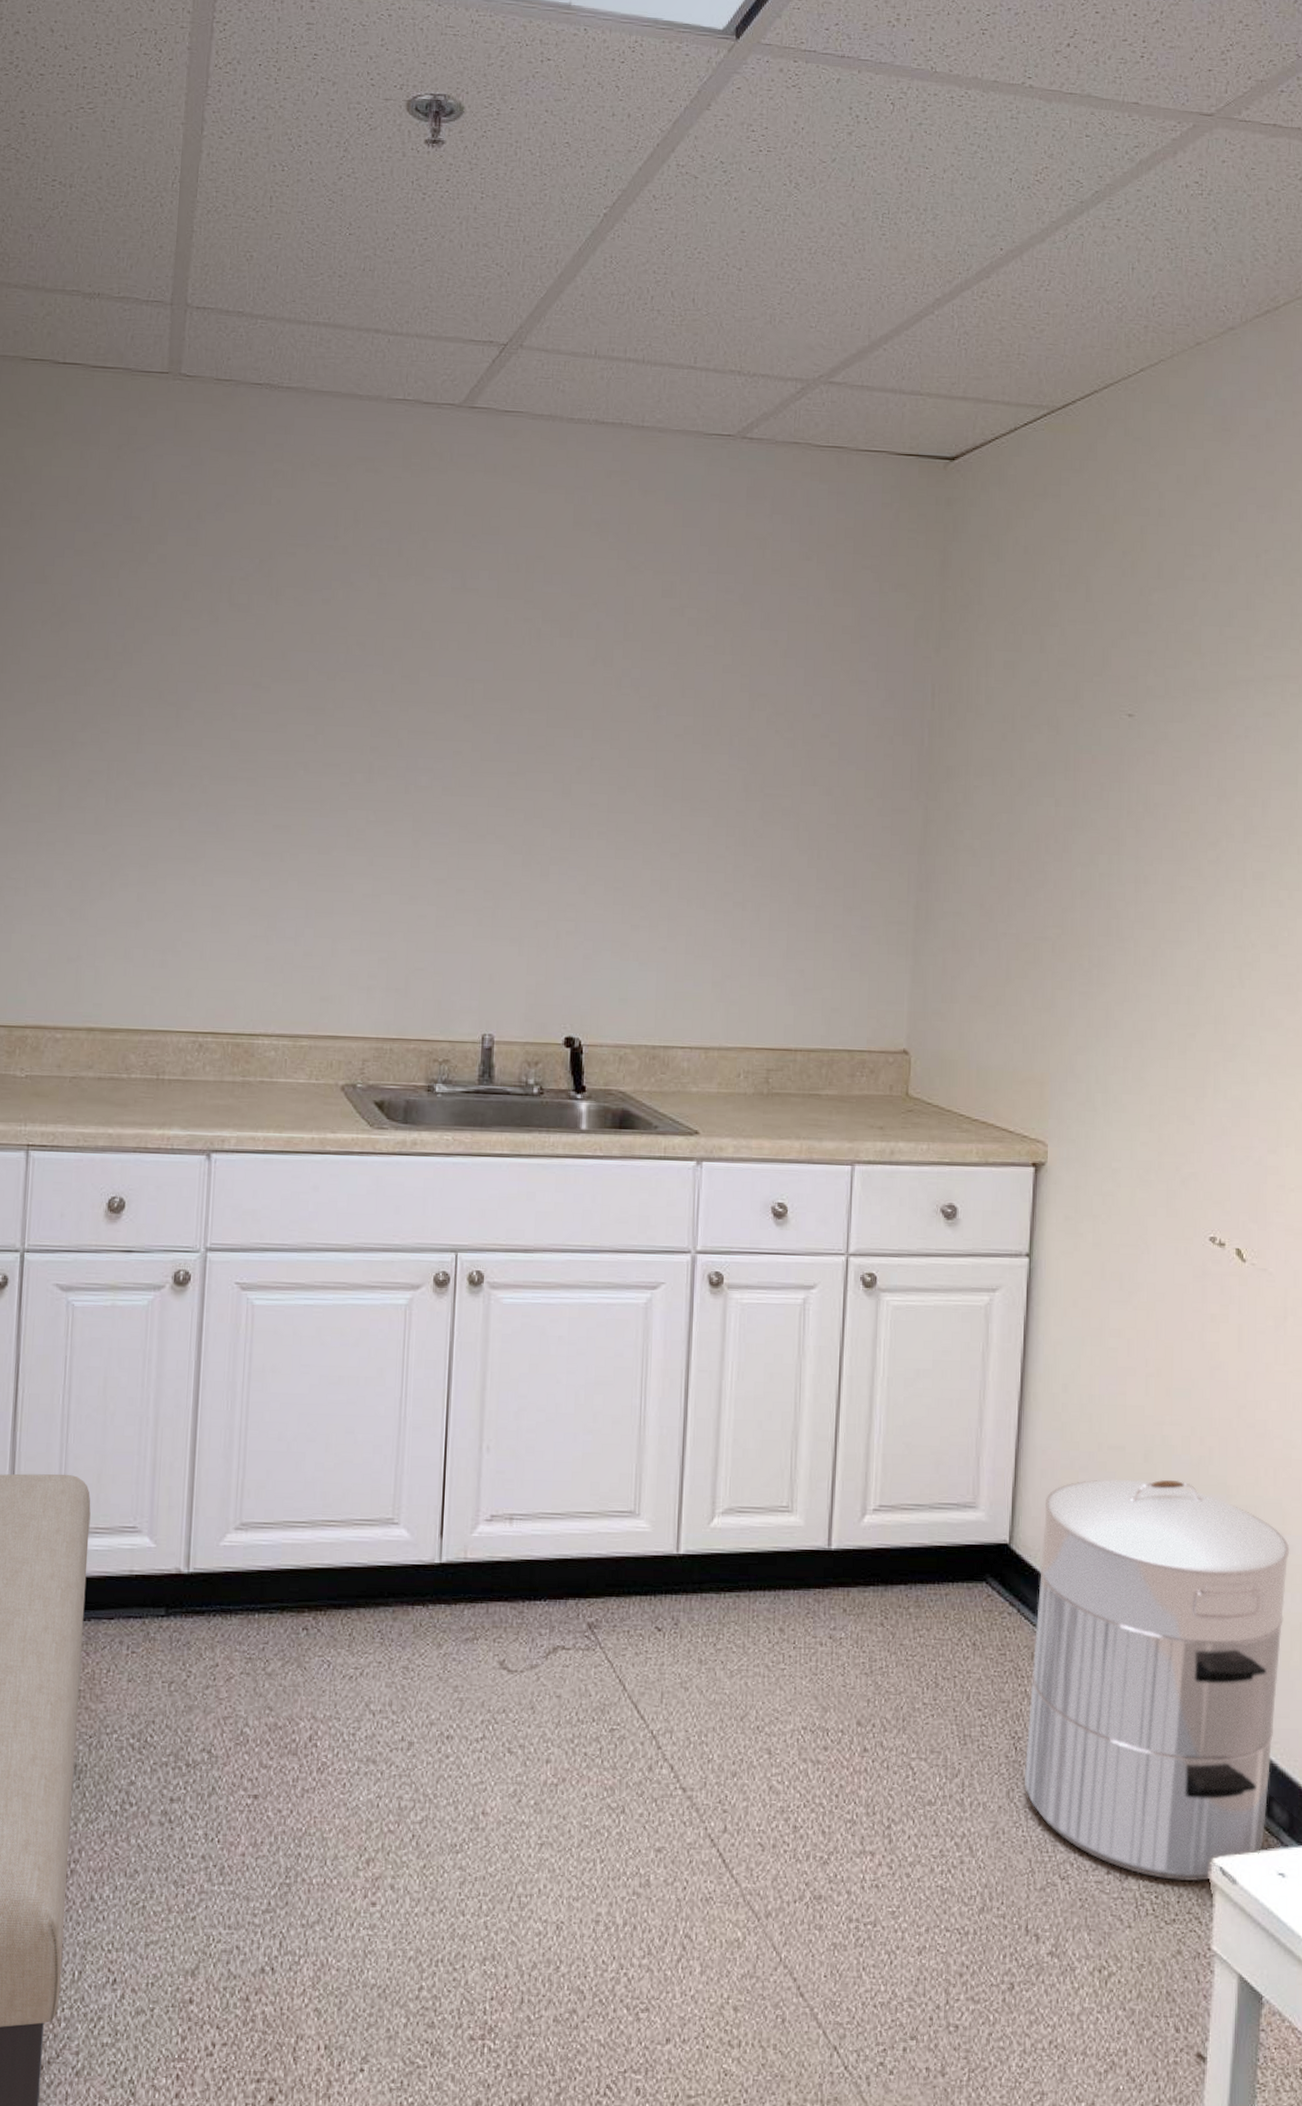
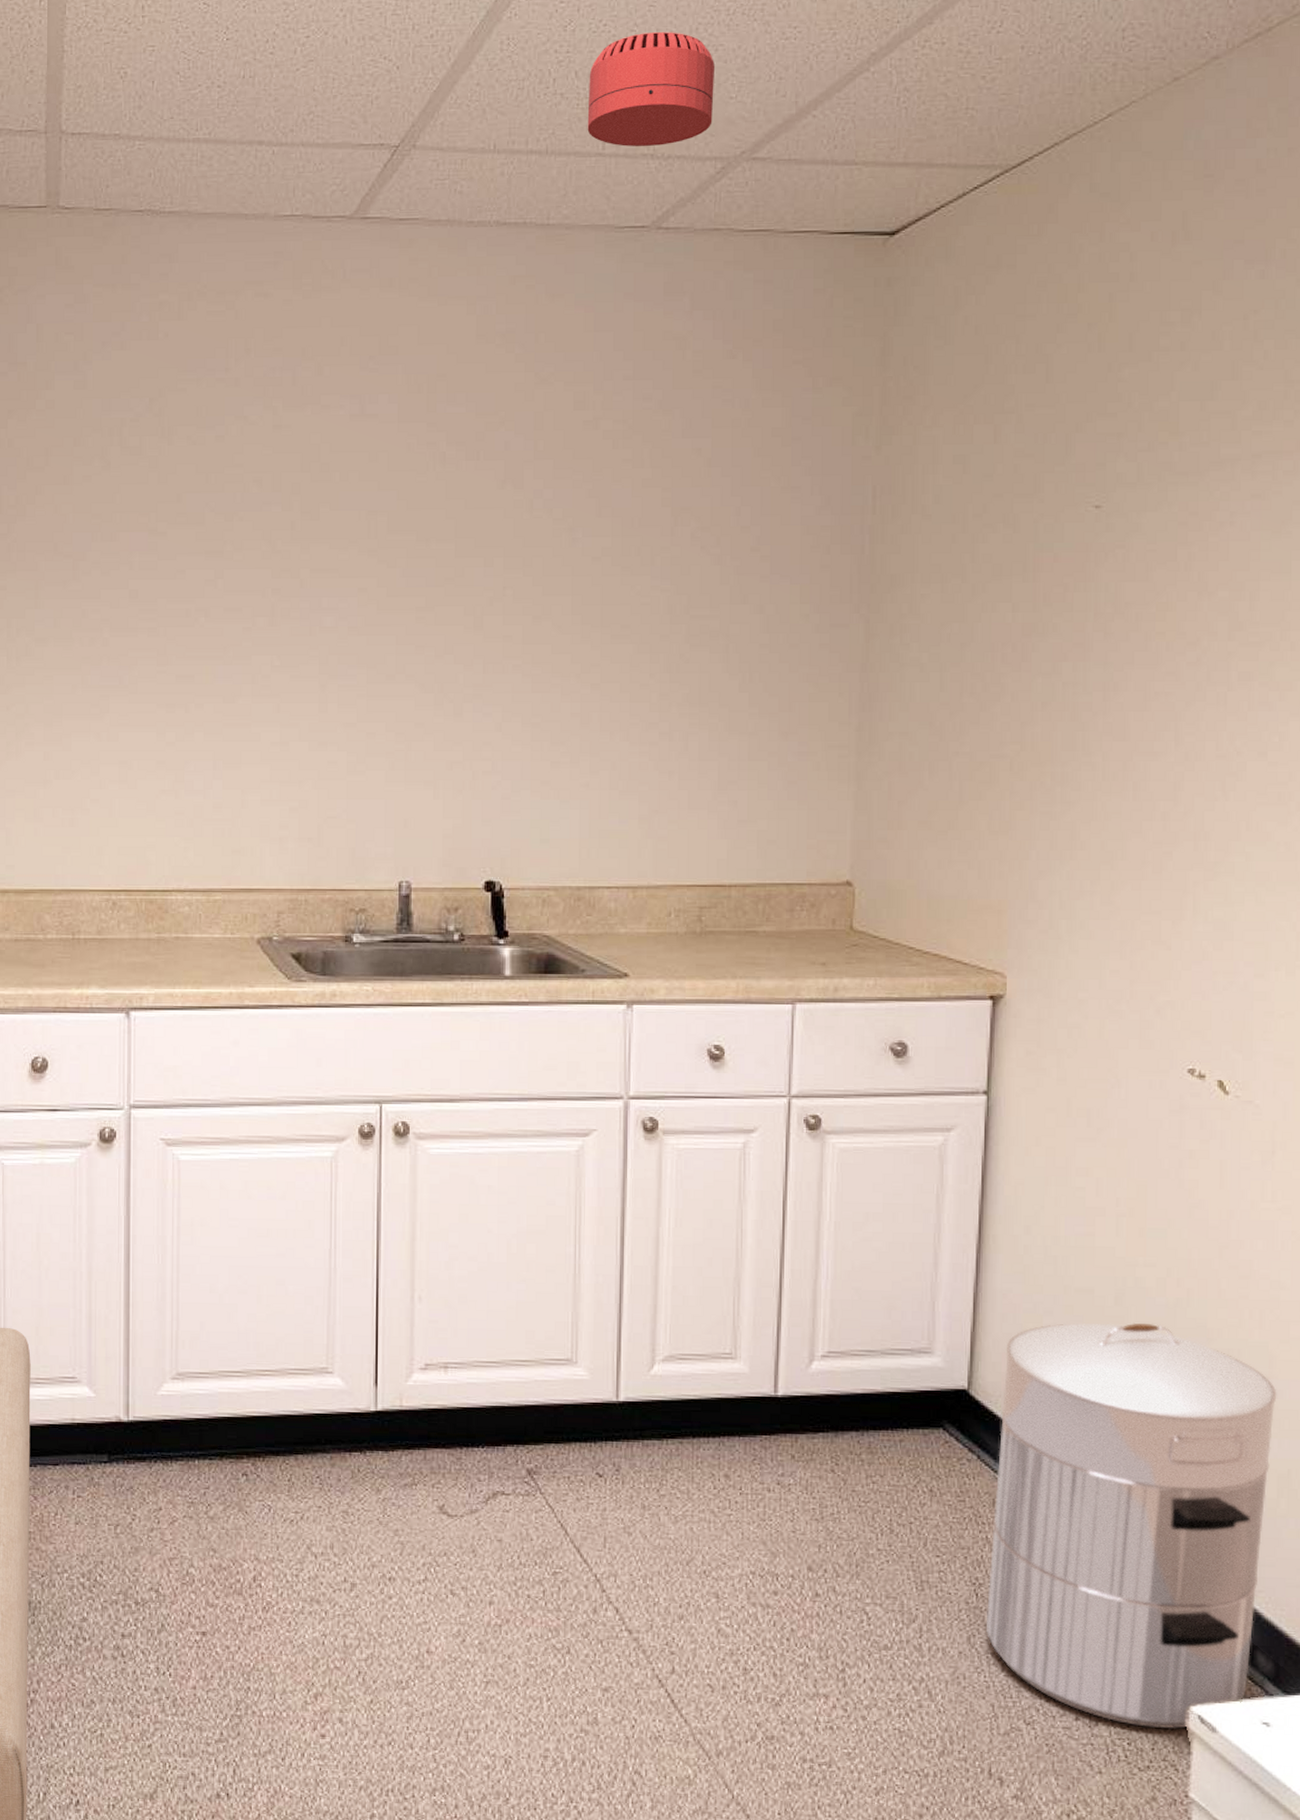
smoke detector: none [681,263,797,364] -> present [587,32,714,147]

